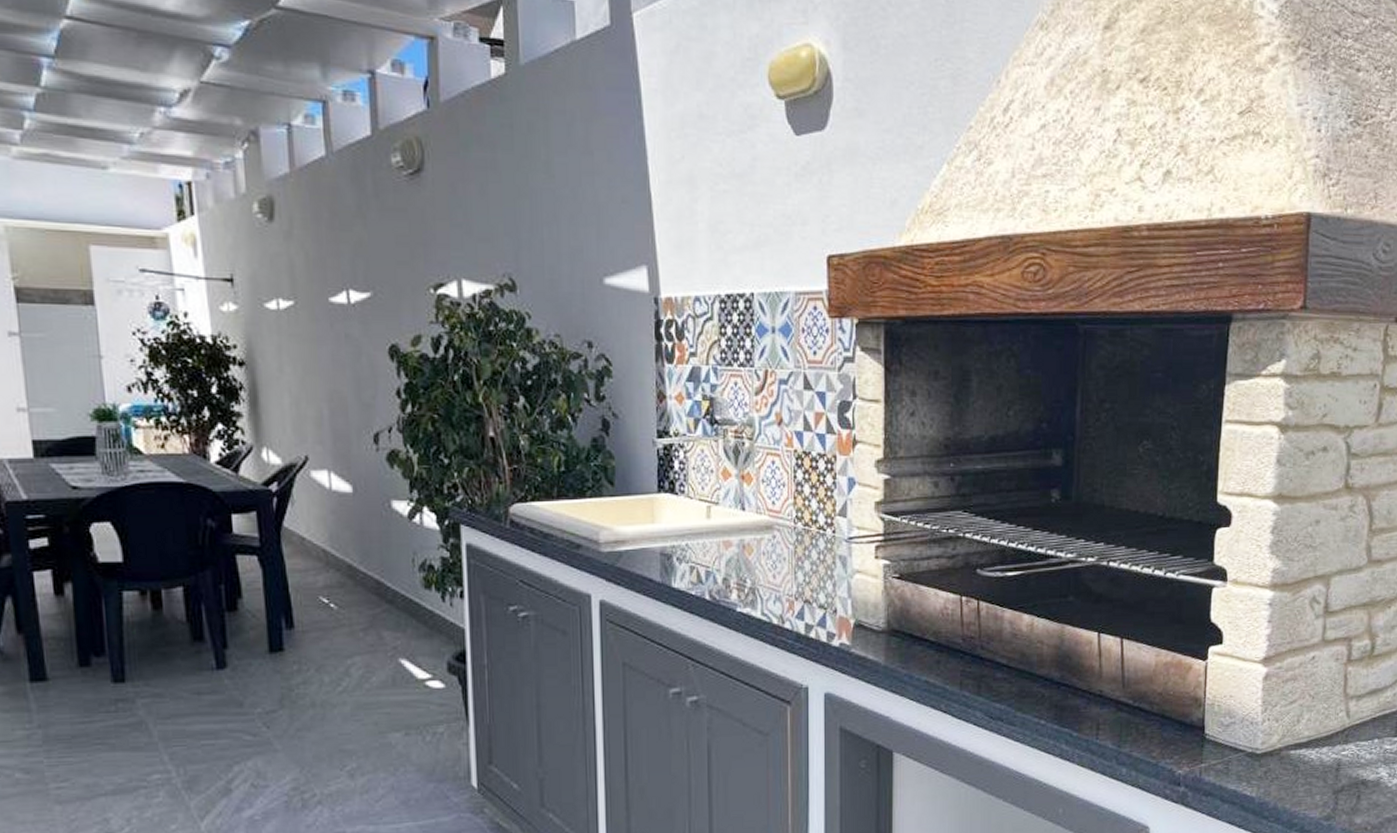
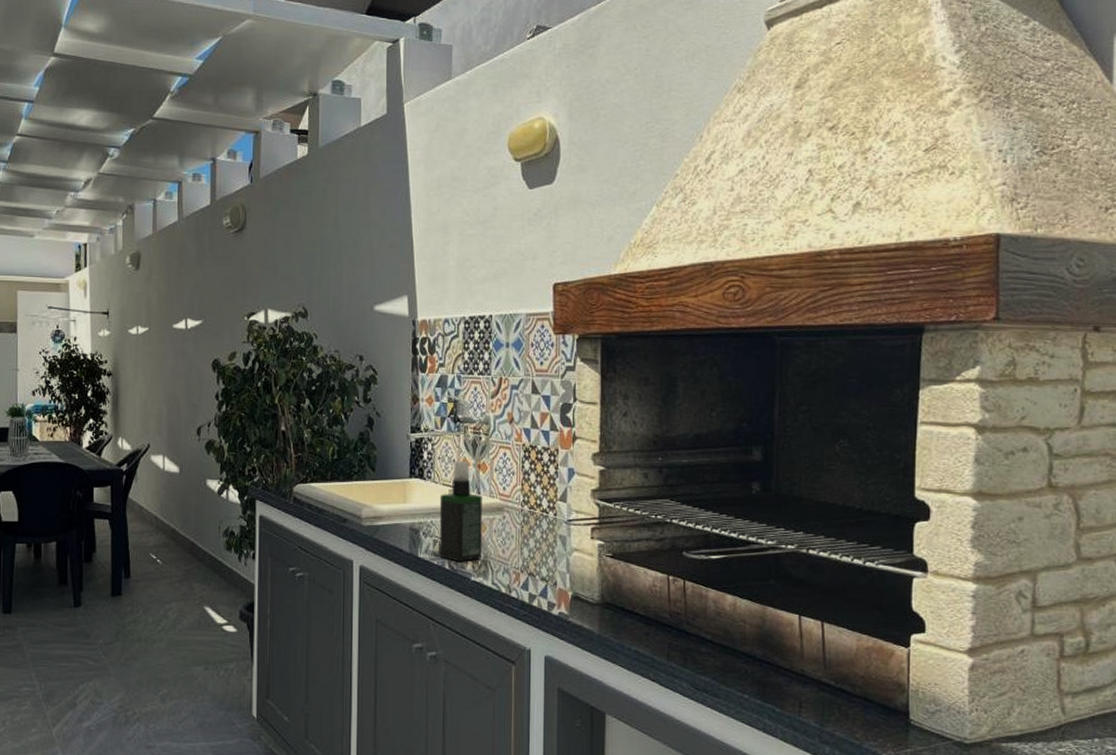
spray bottle: none [696,471,748,591] -> present [439,460,482,562]

